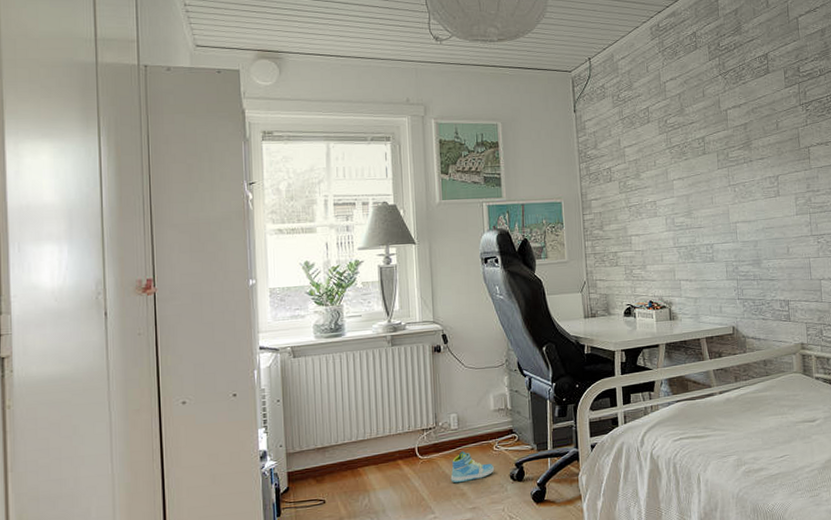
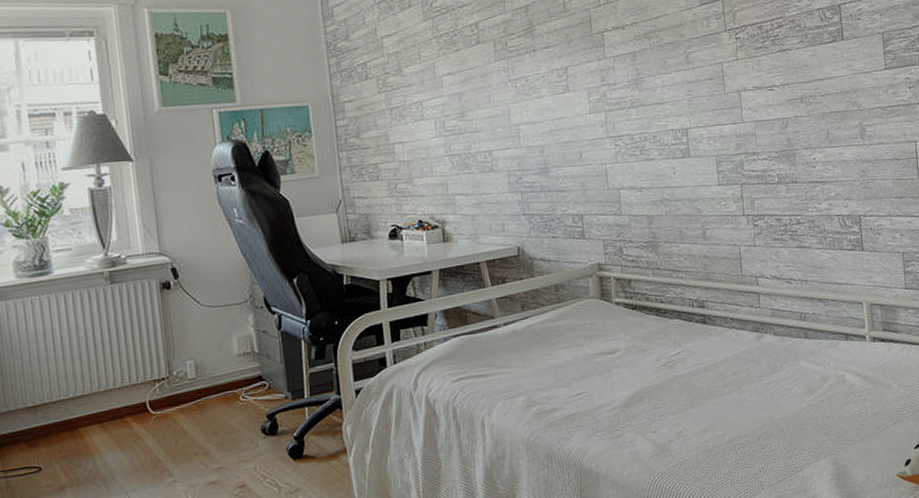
sneaker: present [450,451,495,483] -> none [190,403,243,441]

